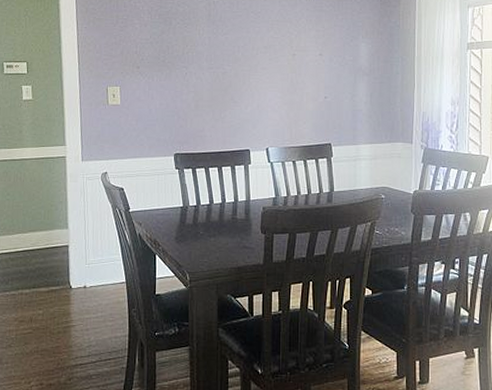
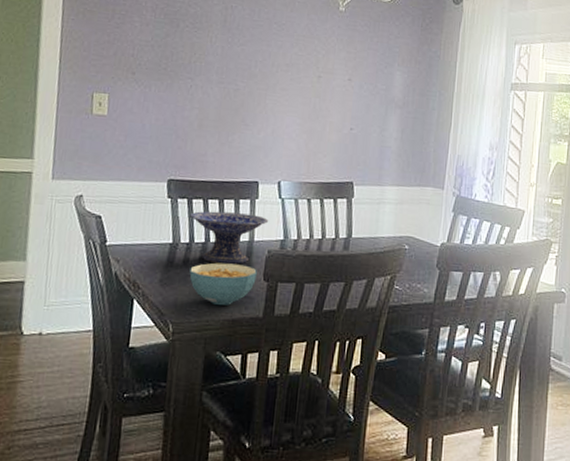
decorative bowl: none [194,177,262,221] -> present [189,211,269,264]
cereal bowl: none [199,220,255,257] -> present [189,262,257,306]

